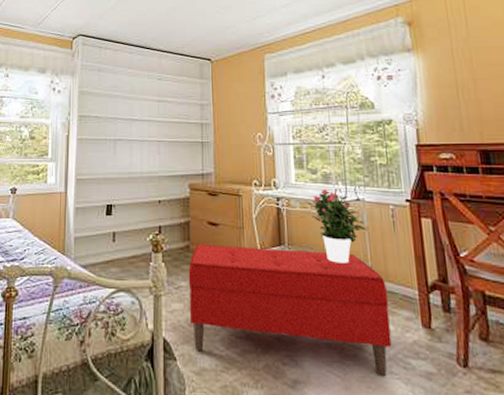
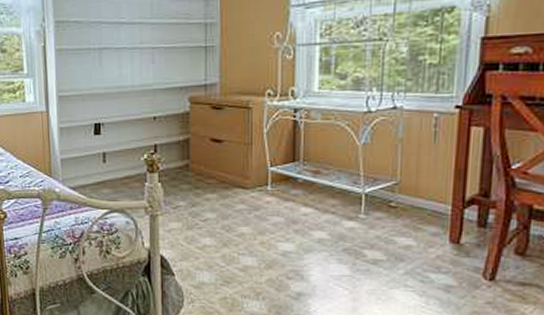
bench: present [188,244,392,377] -> none [187,162,414,290]
potted flower: present [306,189,366,263] -> none [329,97,400,179]

